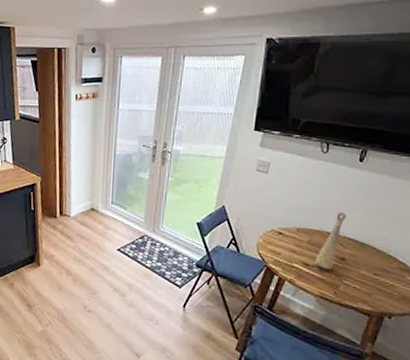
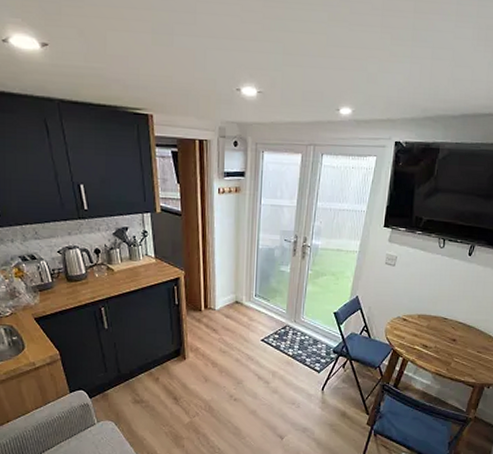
decorative vase: present [314,212,346,270] -> none [431,300,457,350]

